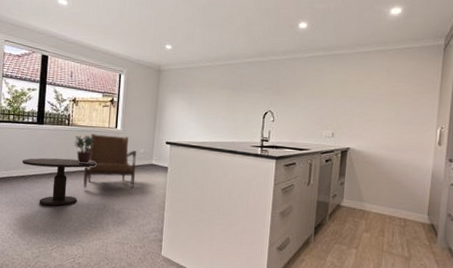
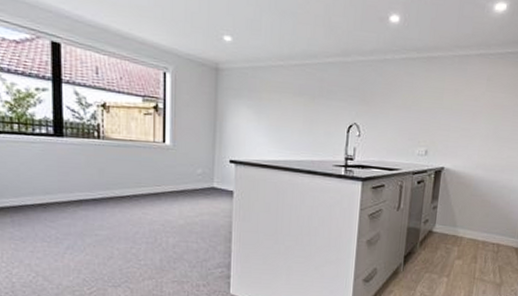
side table: present [22,158,97,206] -> none [38,180,141,241]
potted plant: present [74,134,94,165] -> none [109,150,135,189]
armchair: present [83,134,136,189] -> none [125,149,193,219]

